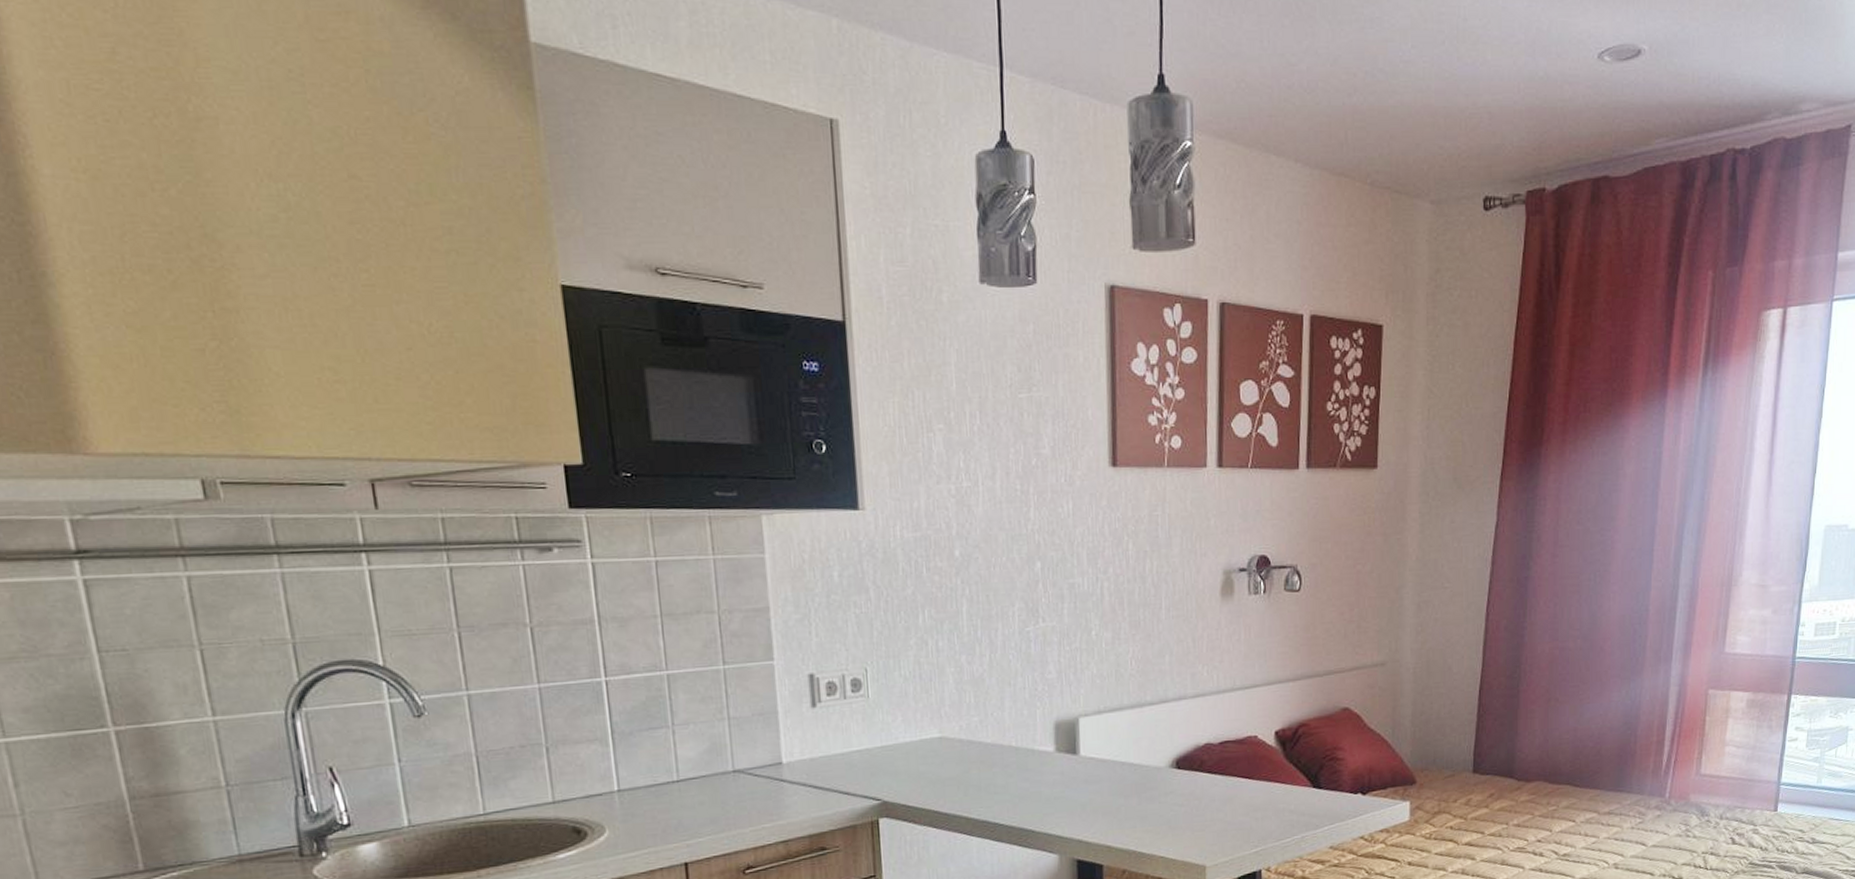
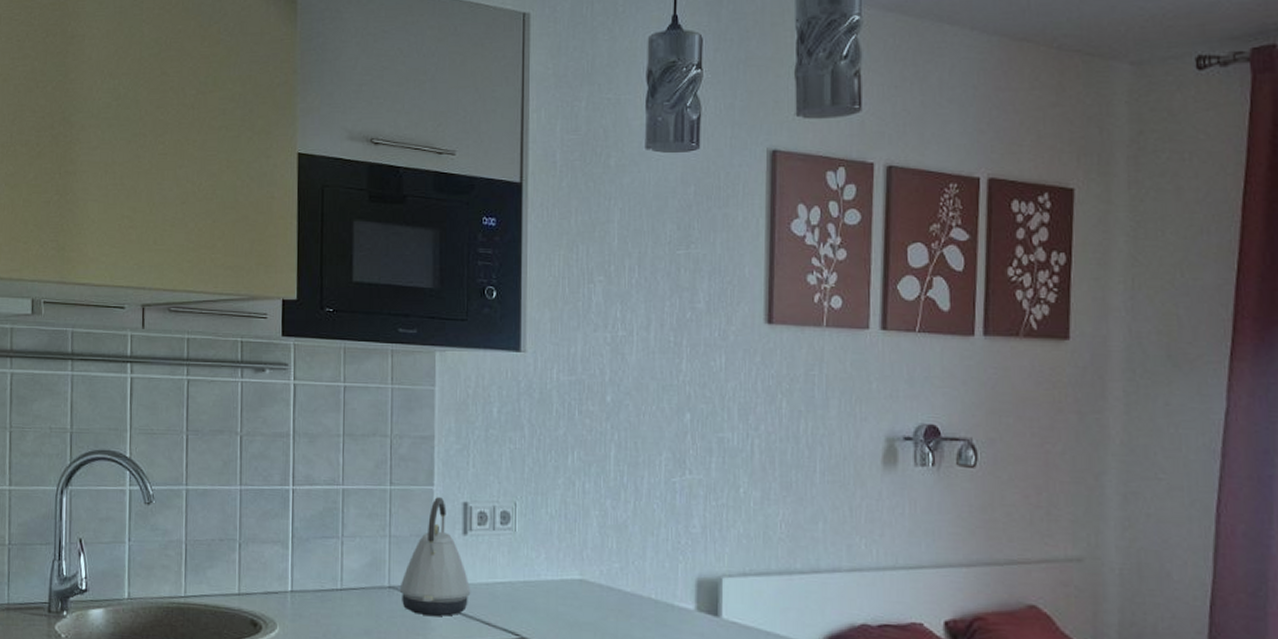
kettle: none [745,672,826,795] -> present [399,497,471,616]

